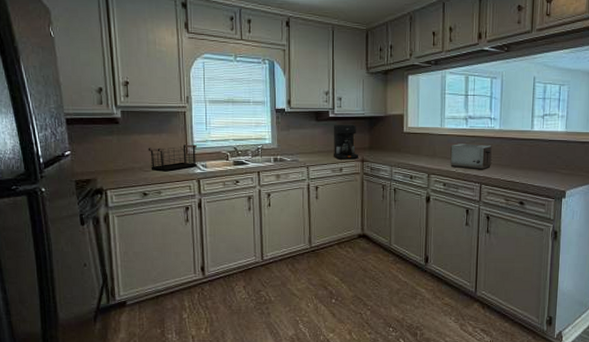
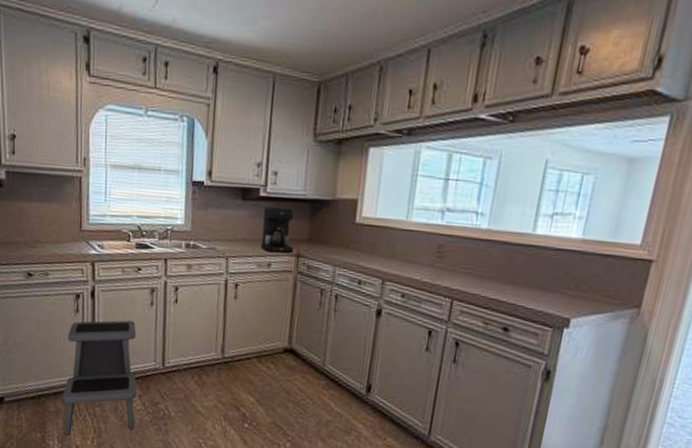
dish rack: present [148,144,197,172] -> none [35,218,93,250]
step stool: none [177,224,242,328] -> present [61,320,137,436]
toaster: present [450,144,492,171] -> none [413,243,474,283]

